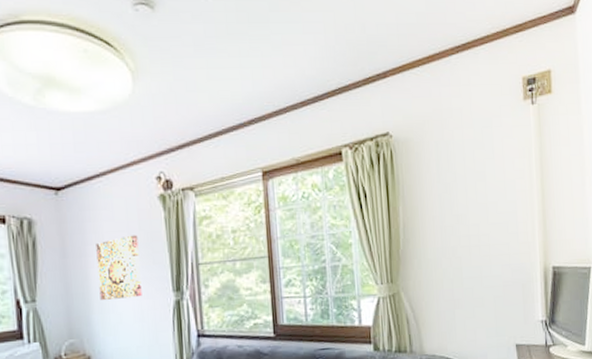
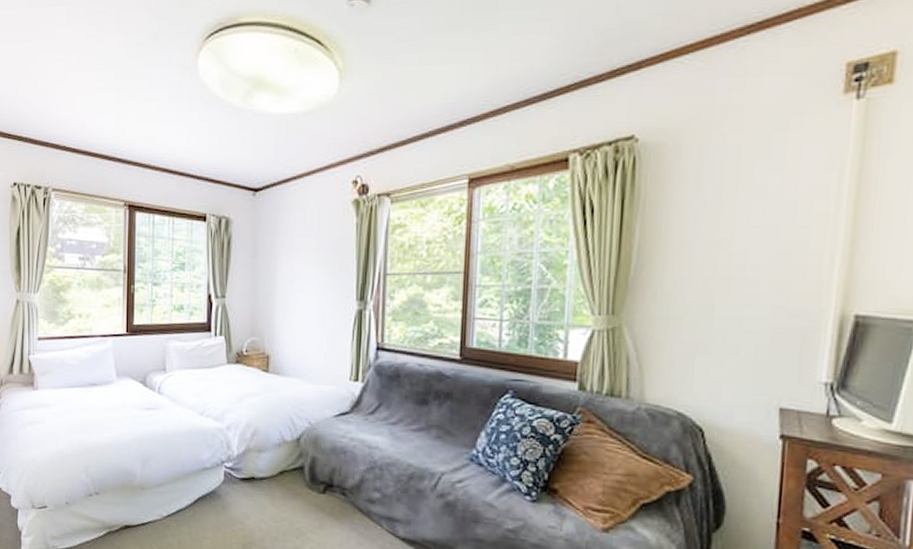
wall art: present [96,235,142,300] -> none [284,239,327,303]

